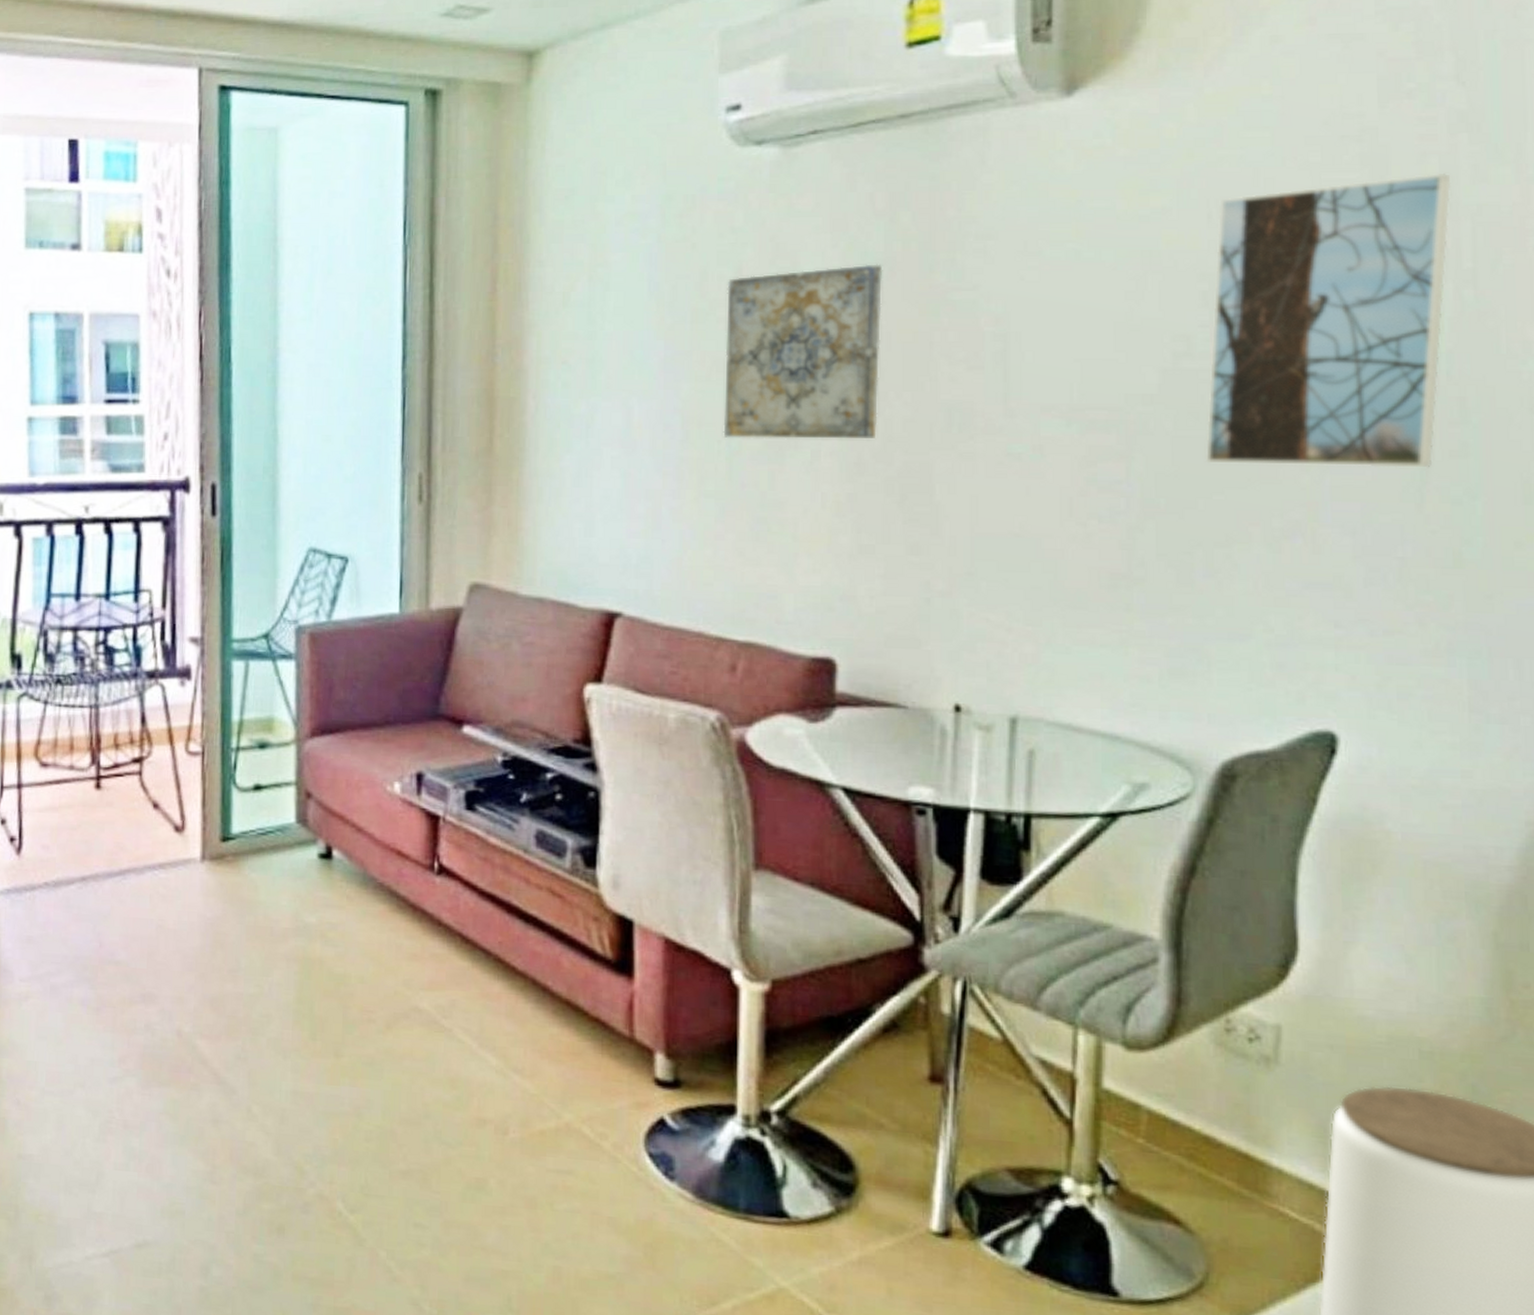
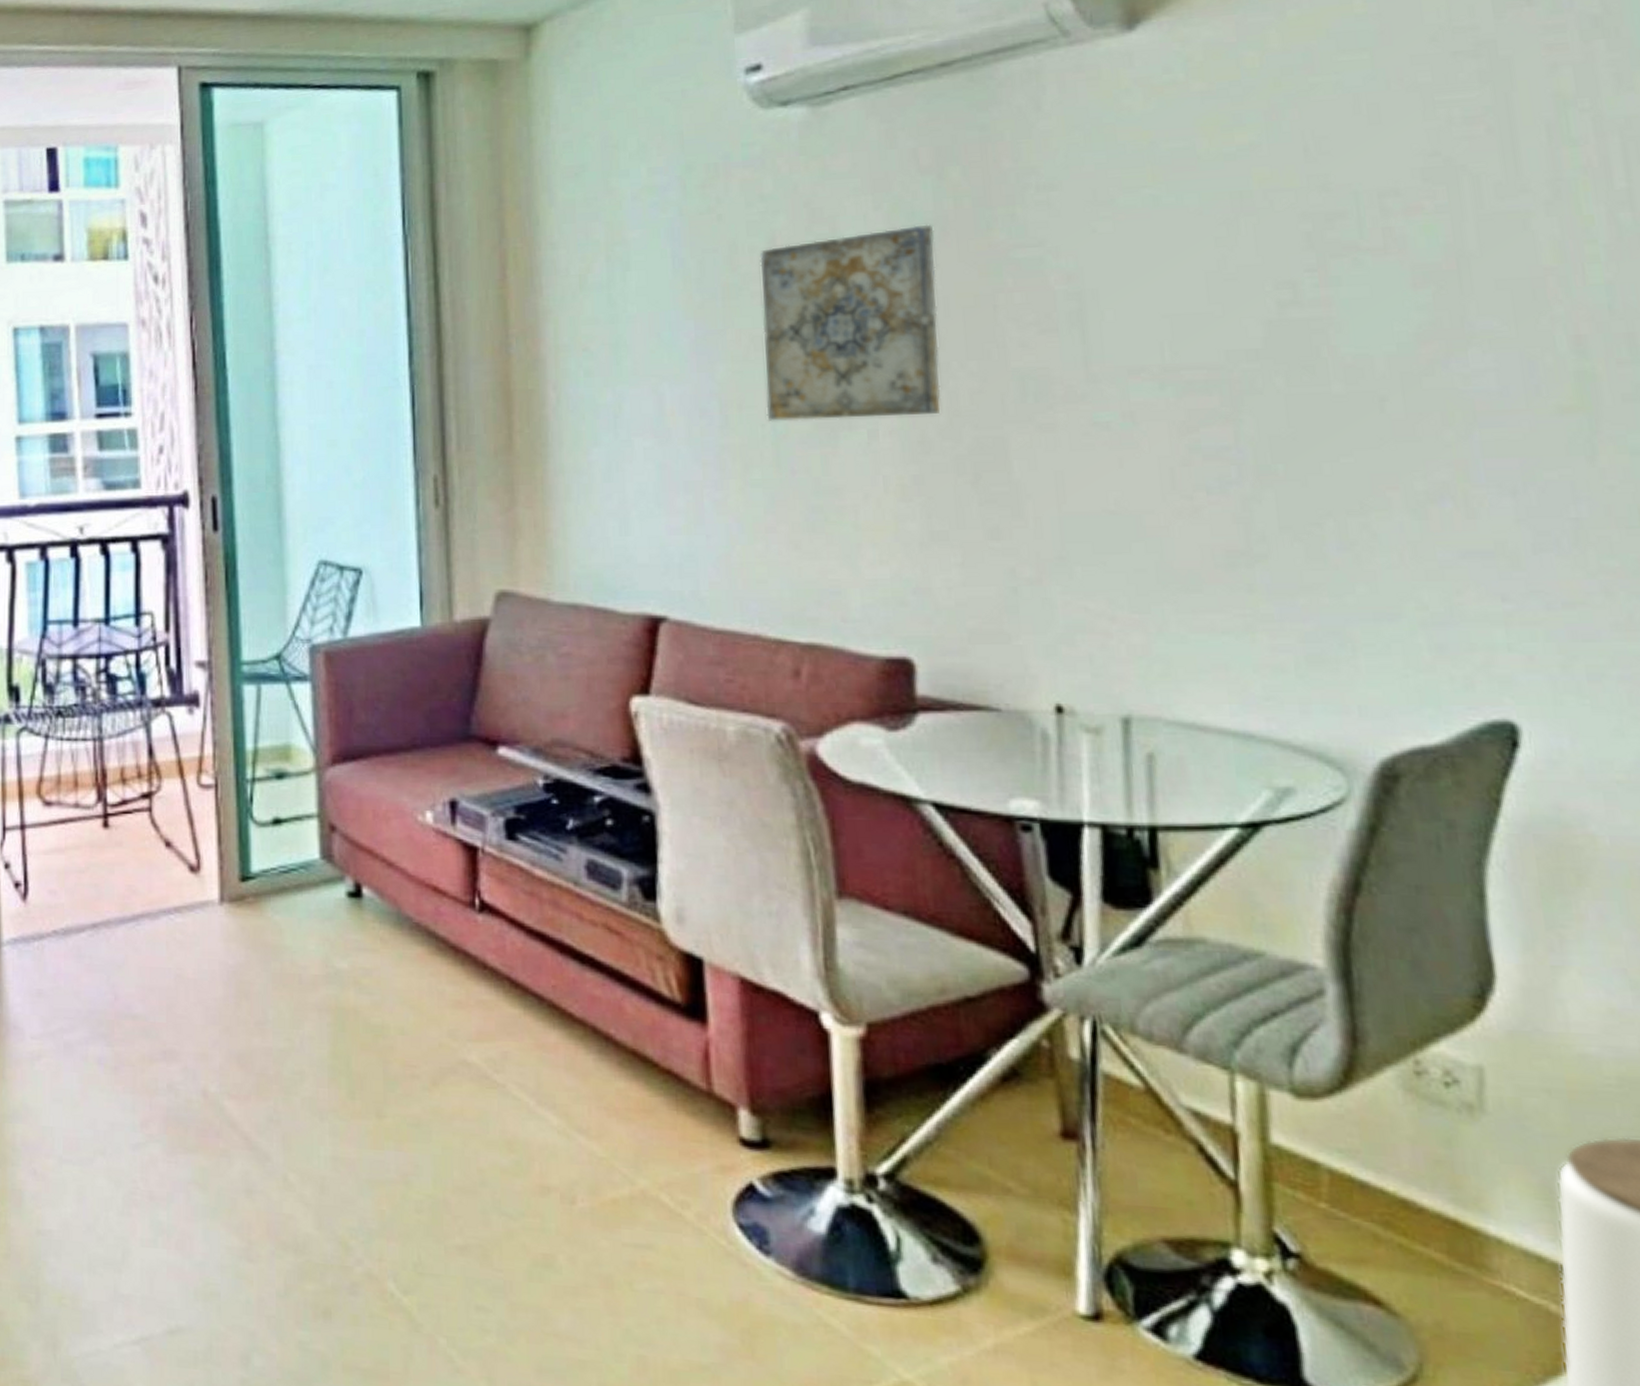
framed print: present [1204,172,1453,468] -> none [1315,84,1603,424]

